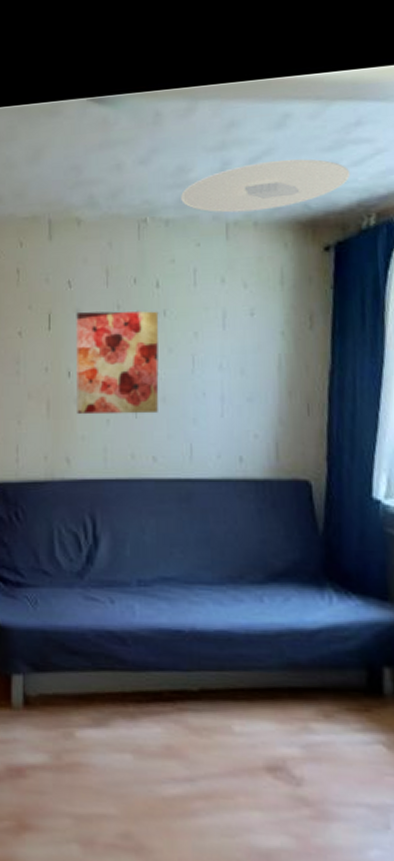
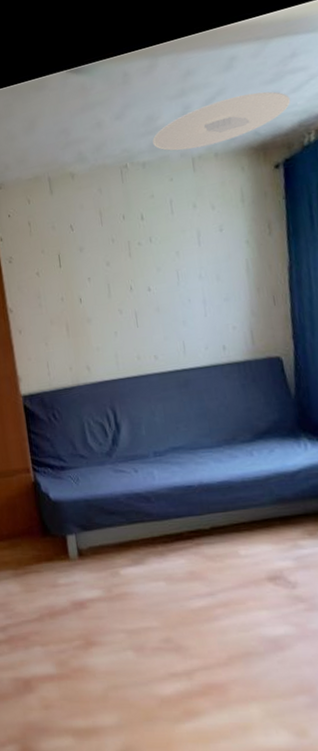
wall art: present [76,311,159,415] -> none [80,239,154,332]

